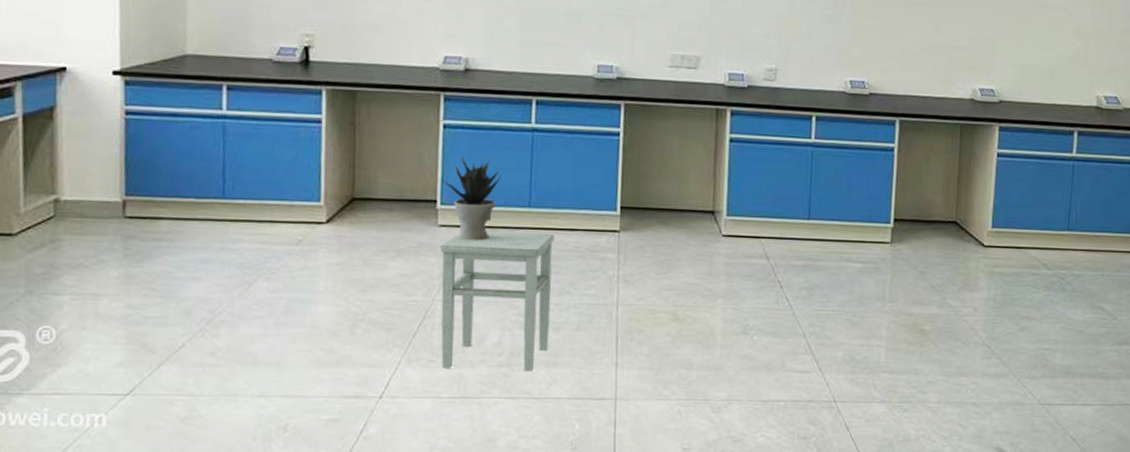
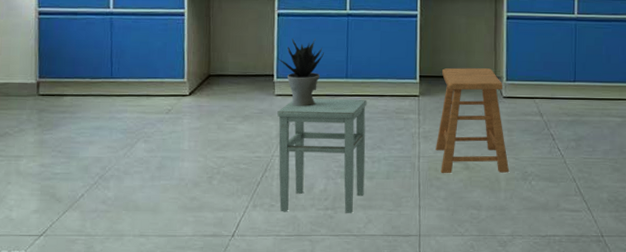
stool: none [638,198,727,326] -> present [436,67,510,174]

